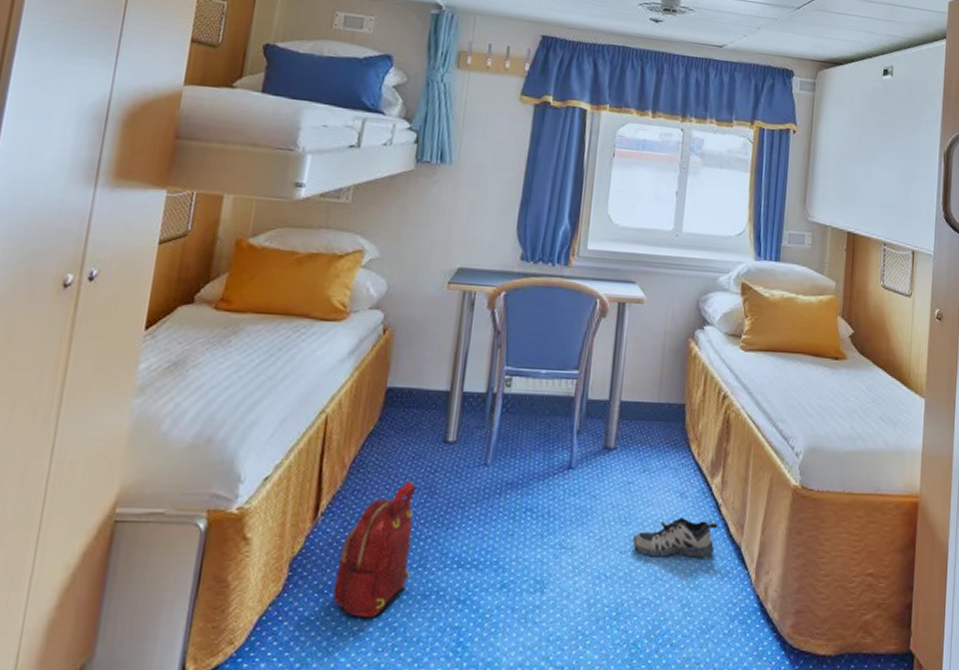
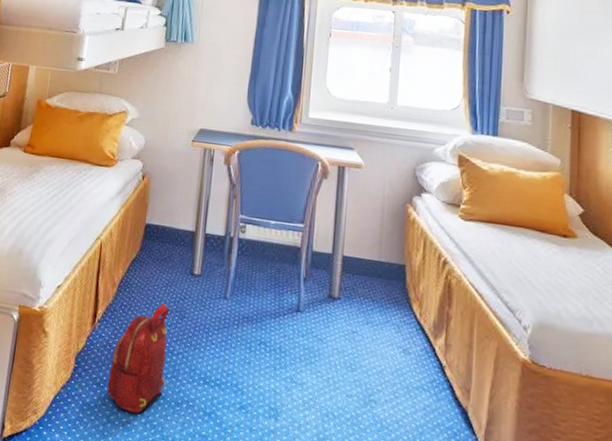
shoe: present [633,517,718,558] -> none [358,372,443,416]

